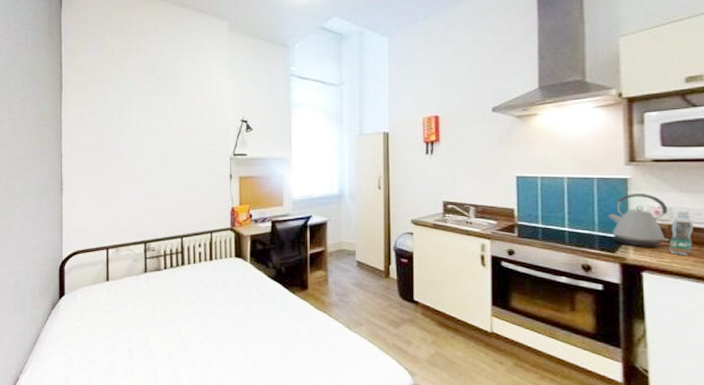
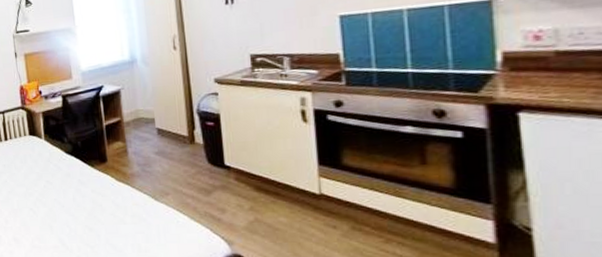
kettle: present [607,194,670,247] -> none [464,16,557,83]
bottle: present [670,211,694,256] -> none [557,31,593,88]

